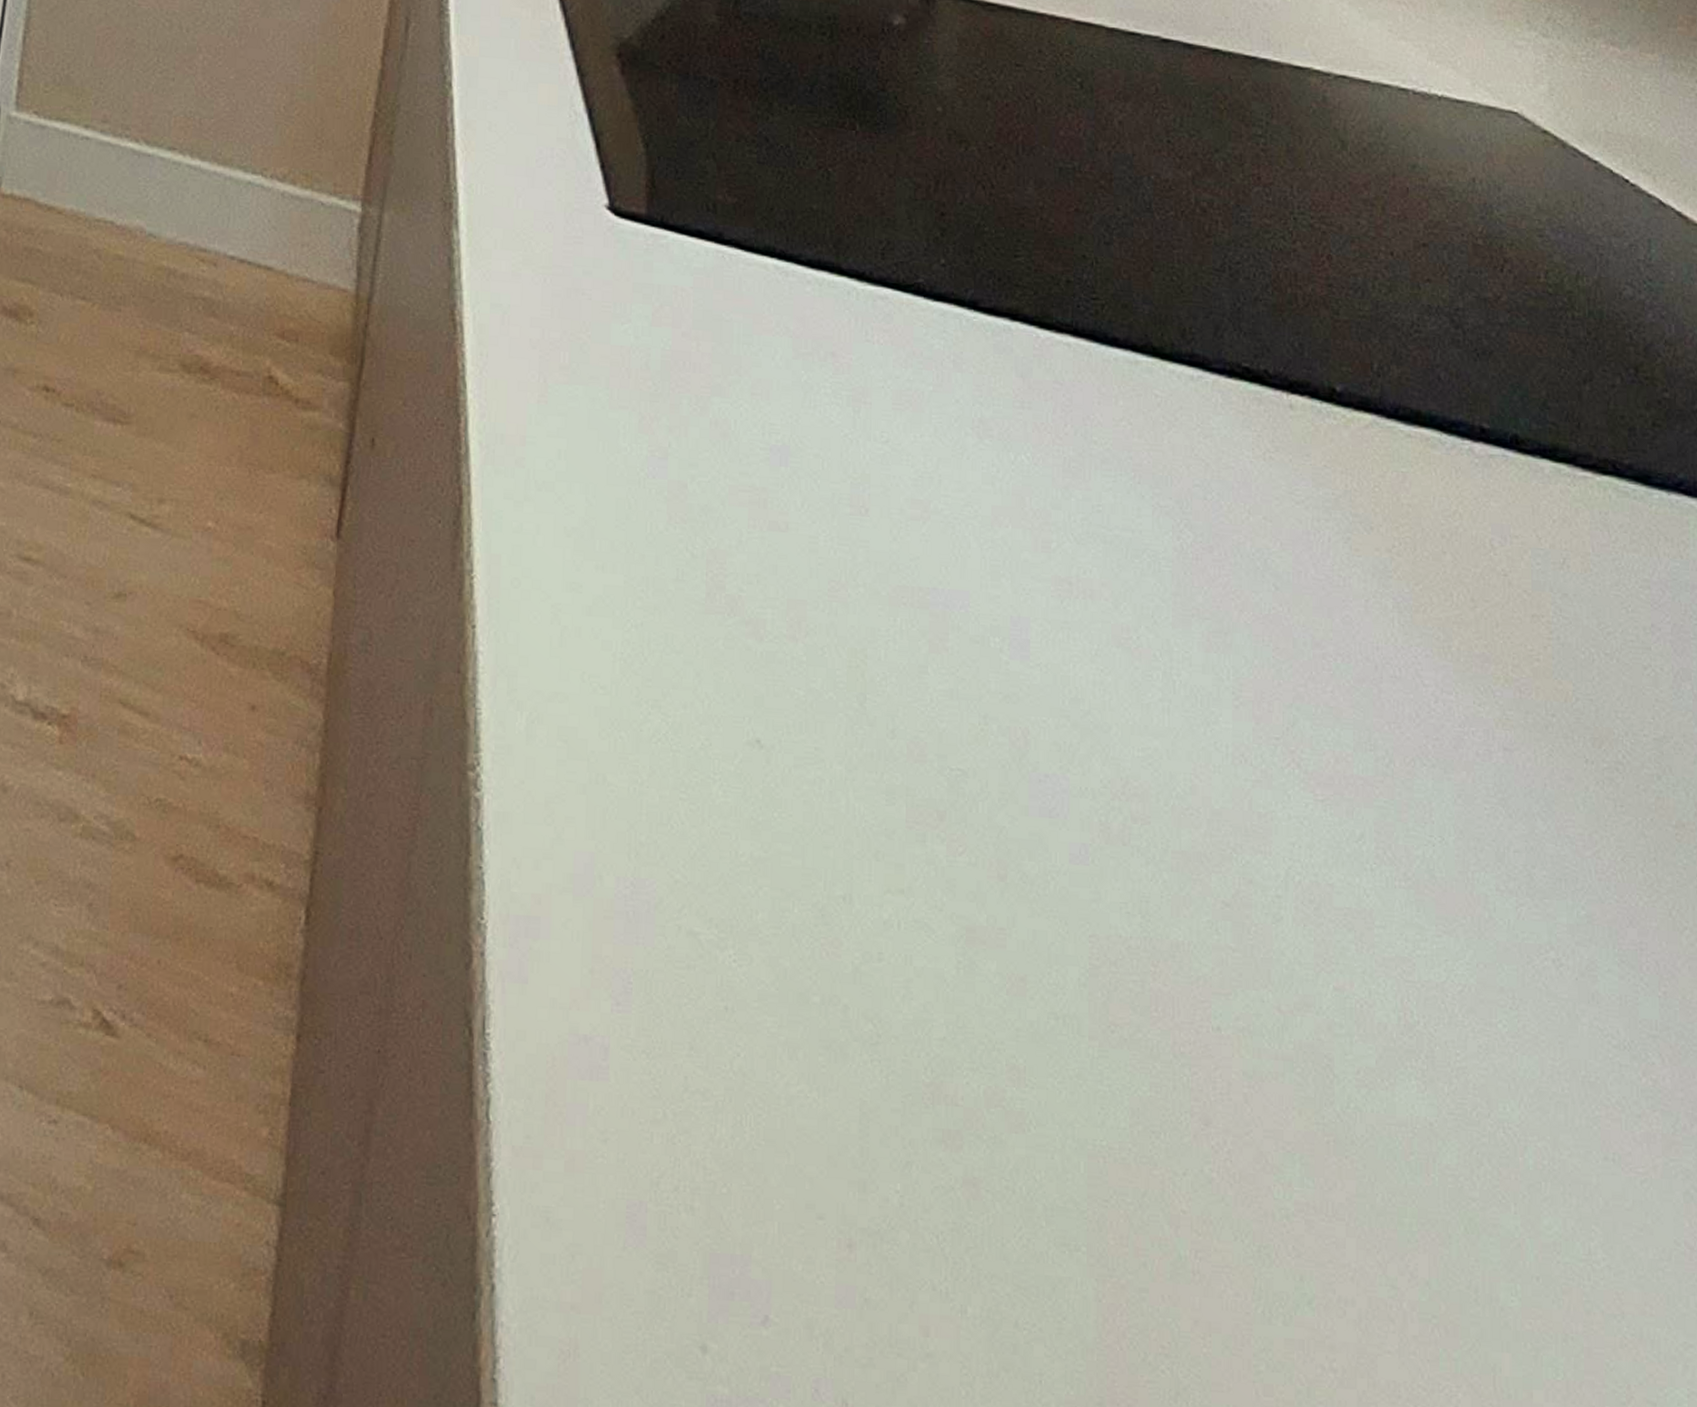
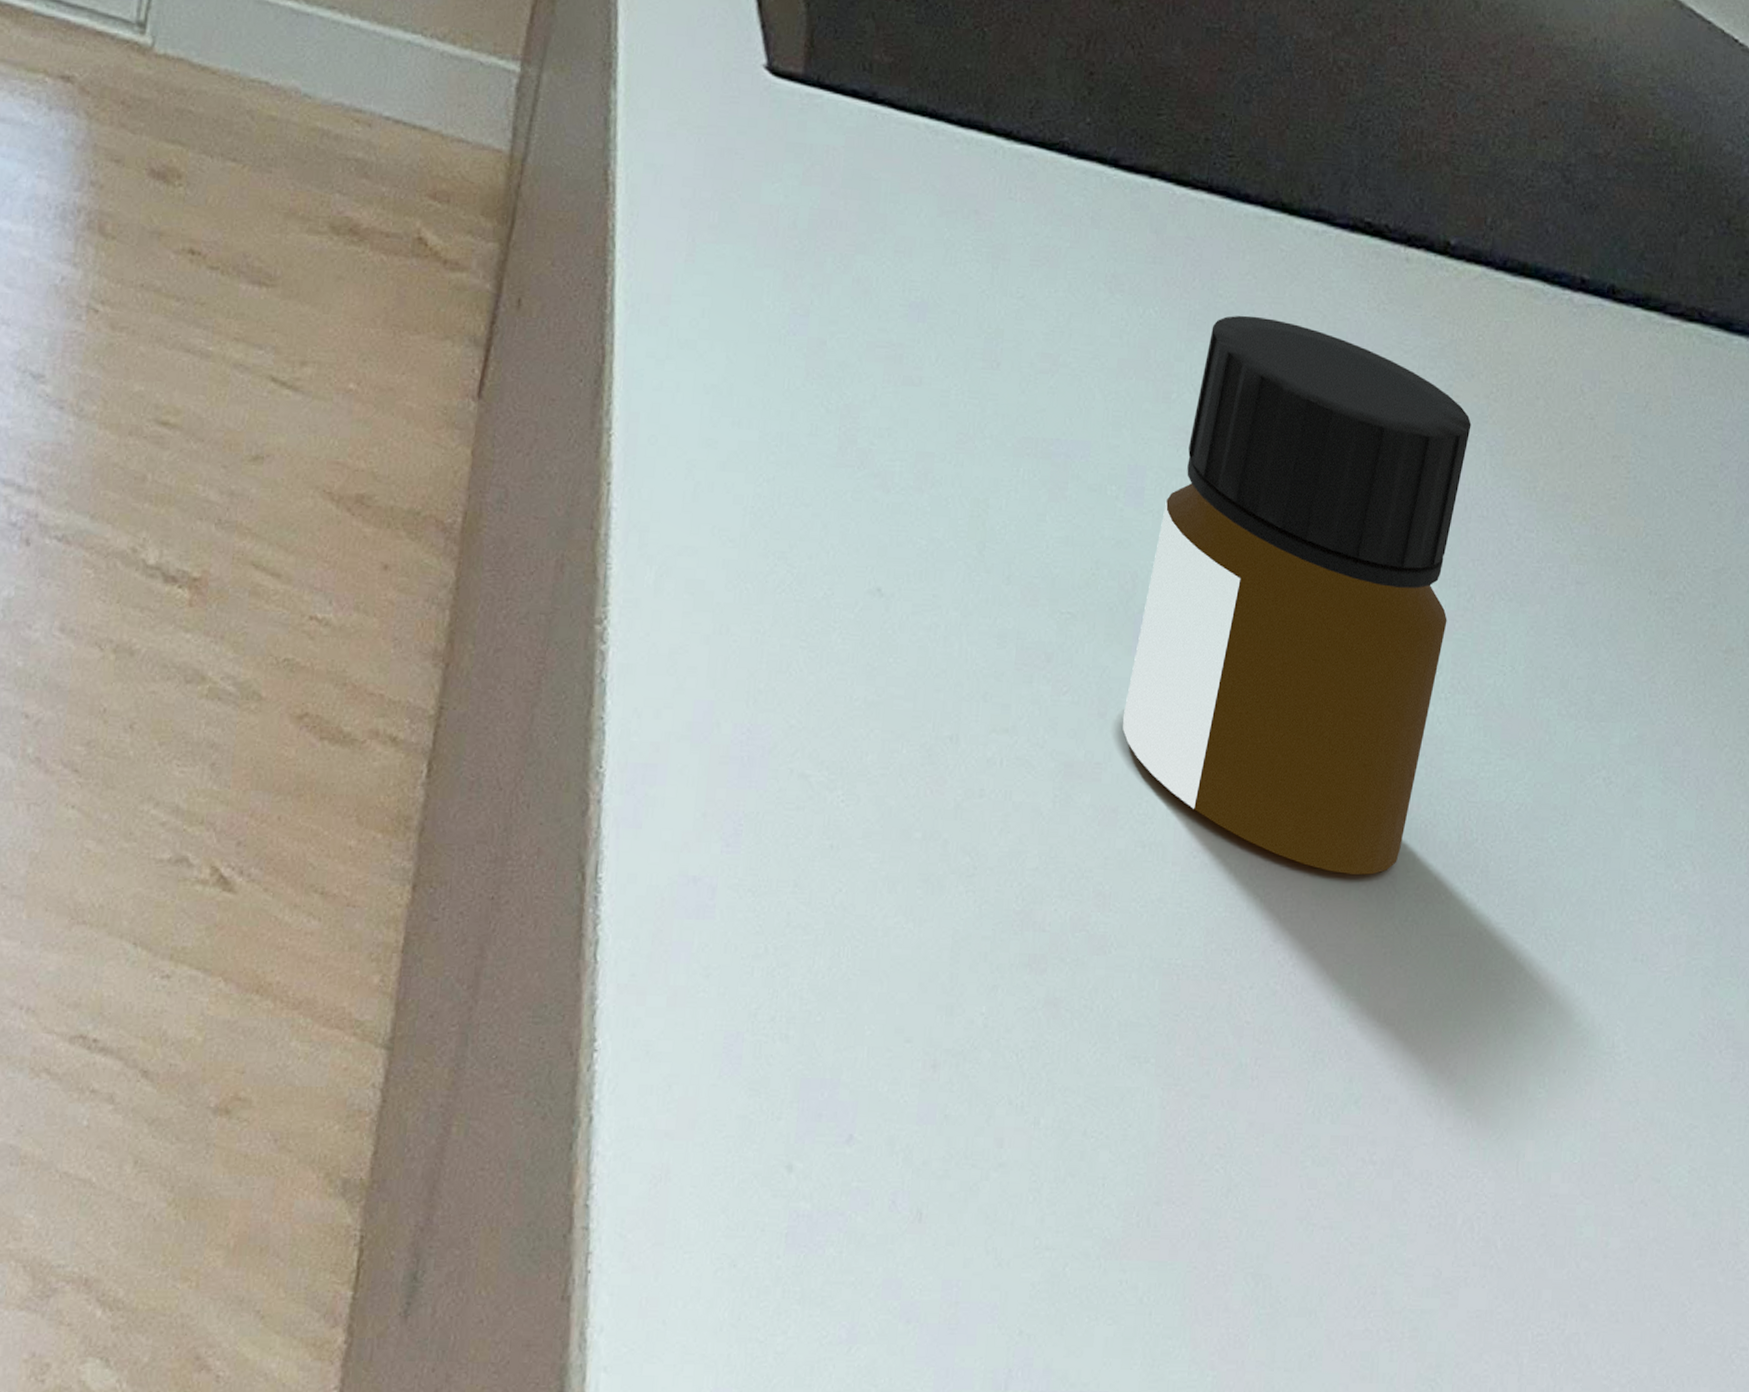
bottle: none [1024,462,1375,1057] -> present [1122,315,1471,875]

